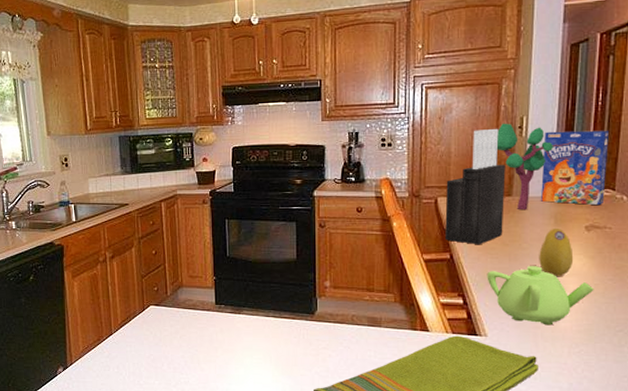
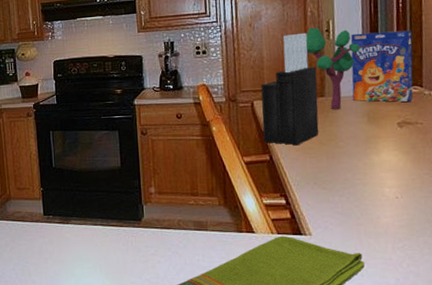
teapot: present [487,266,594,326] -> none [306,163,412,222]
fruit: present [539,227,574,276] -> none [355,125,390,173]

